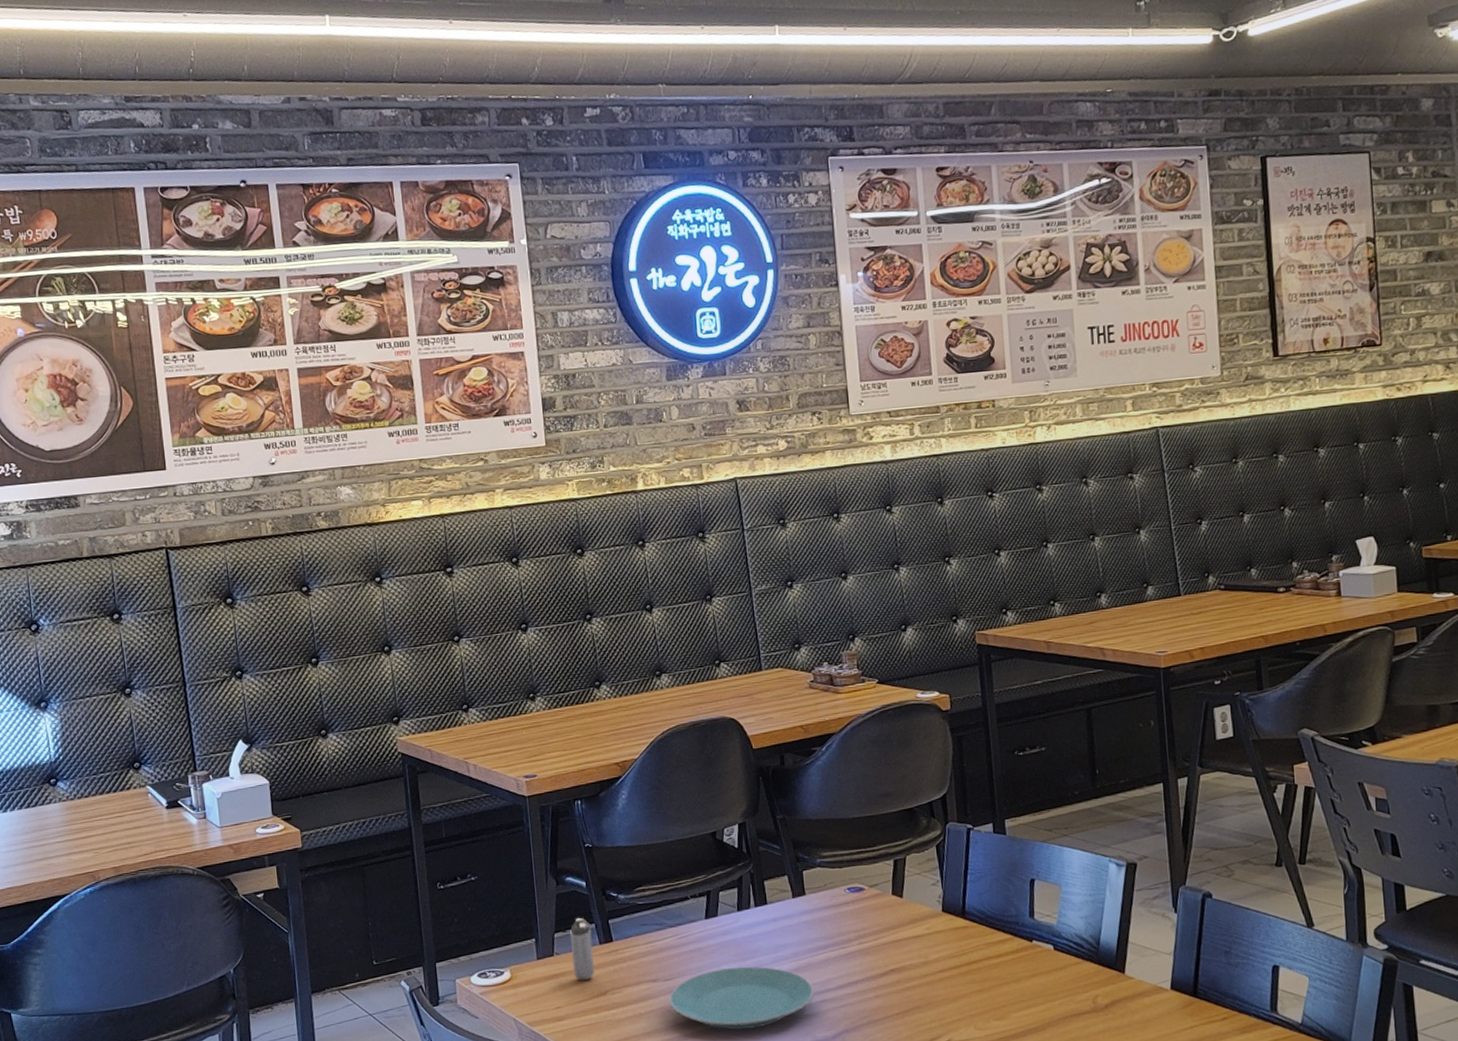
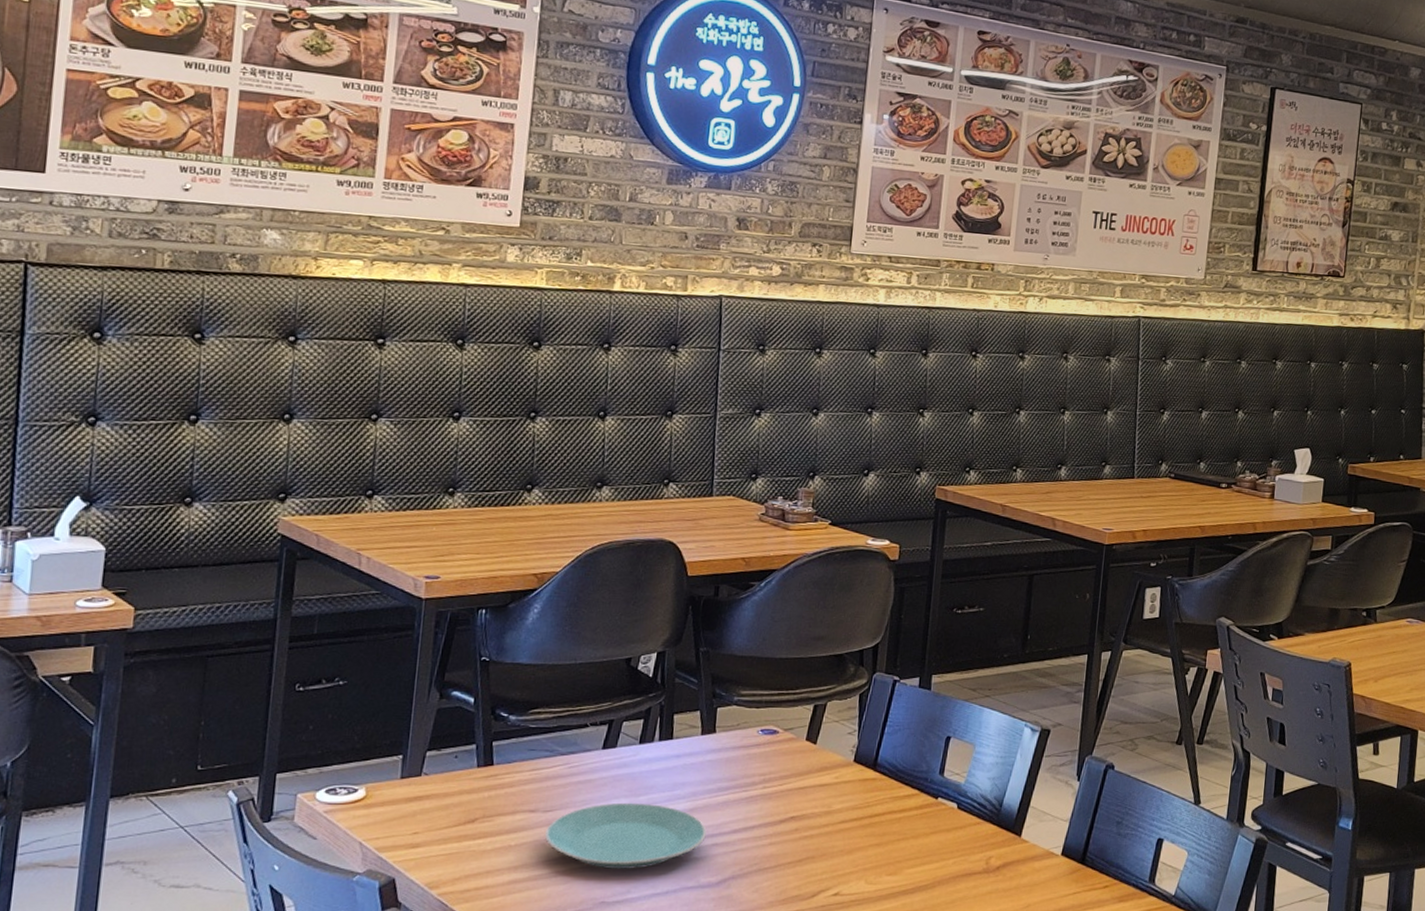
shaker: present [569,917,595,980] -> none [441,736,472,805]

